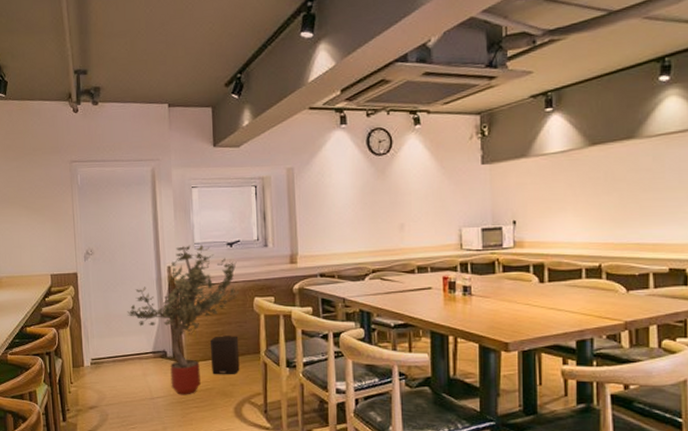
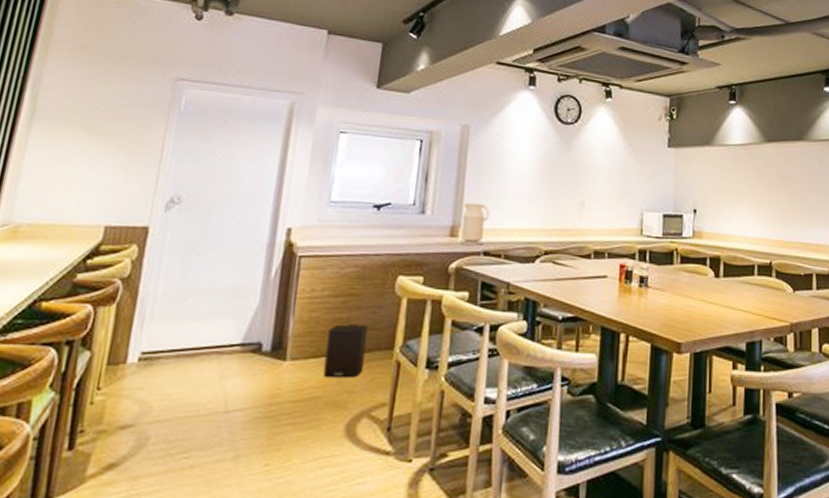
potted tree: present [127,244,239,395] -> none [213,203,383,407]
water jug: none [298,234,321,269] -> present [460,202,490,245]

